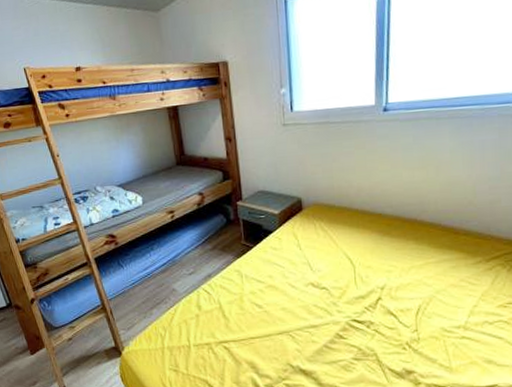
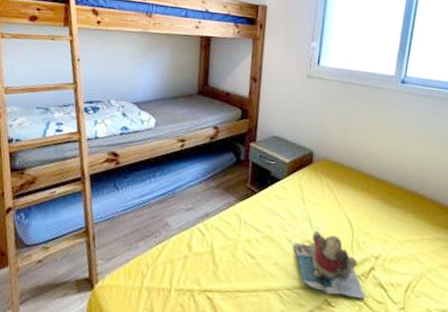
teddy bear: none [297,273,376,328] -> present [294,230,365,298]

